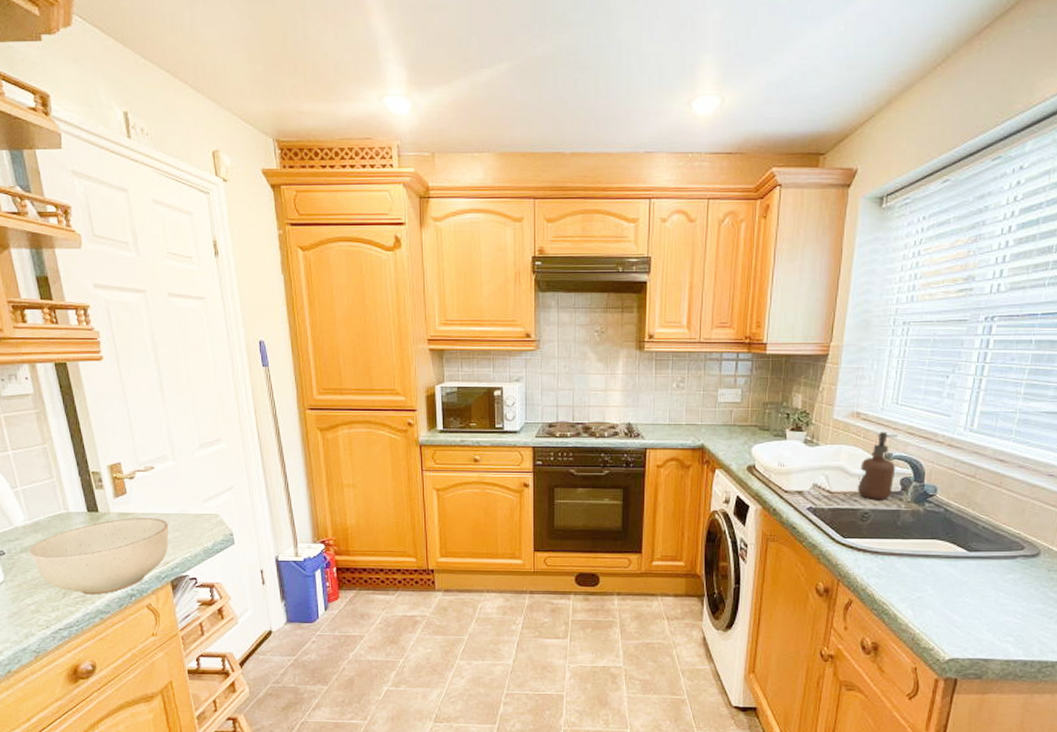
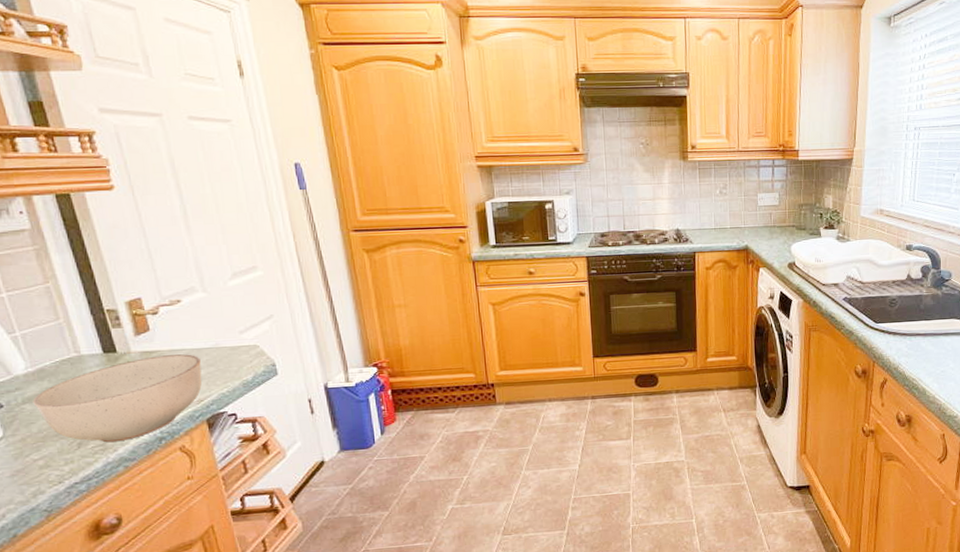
soap dispenser: present [857,431,897,499] -> none [885,225,916,287]

